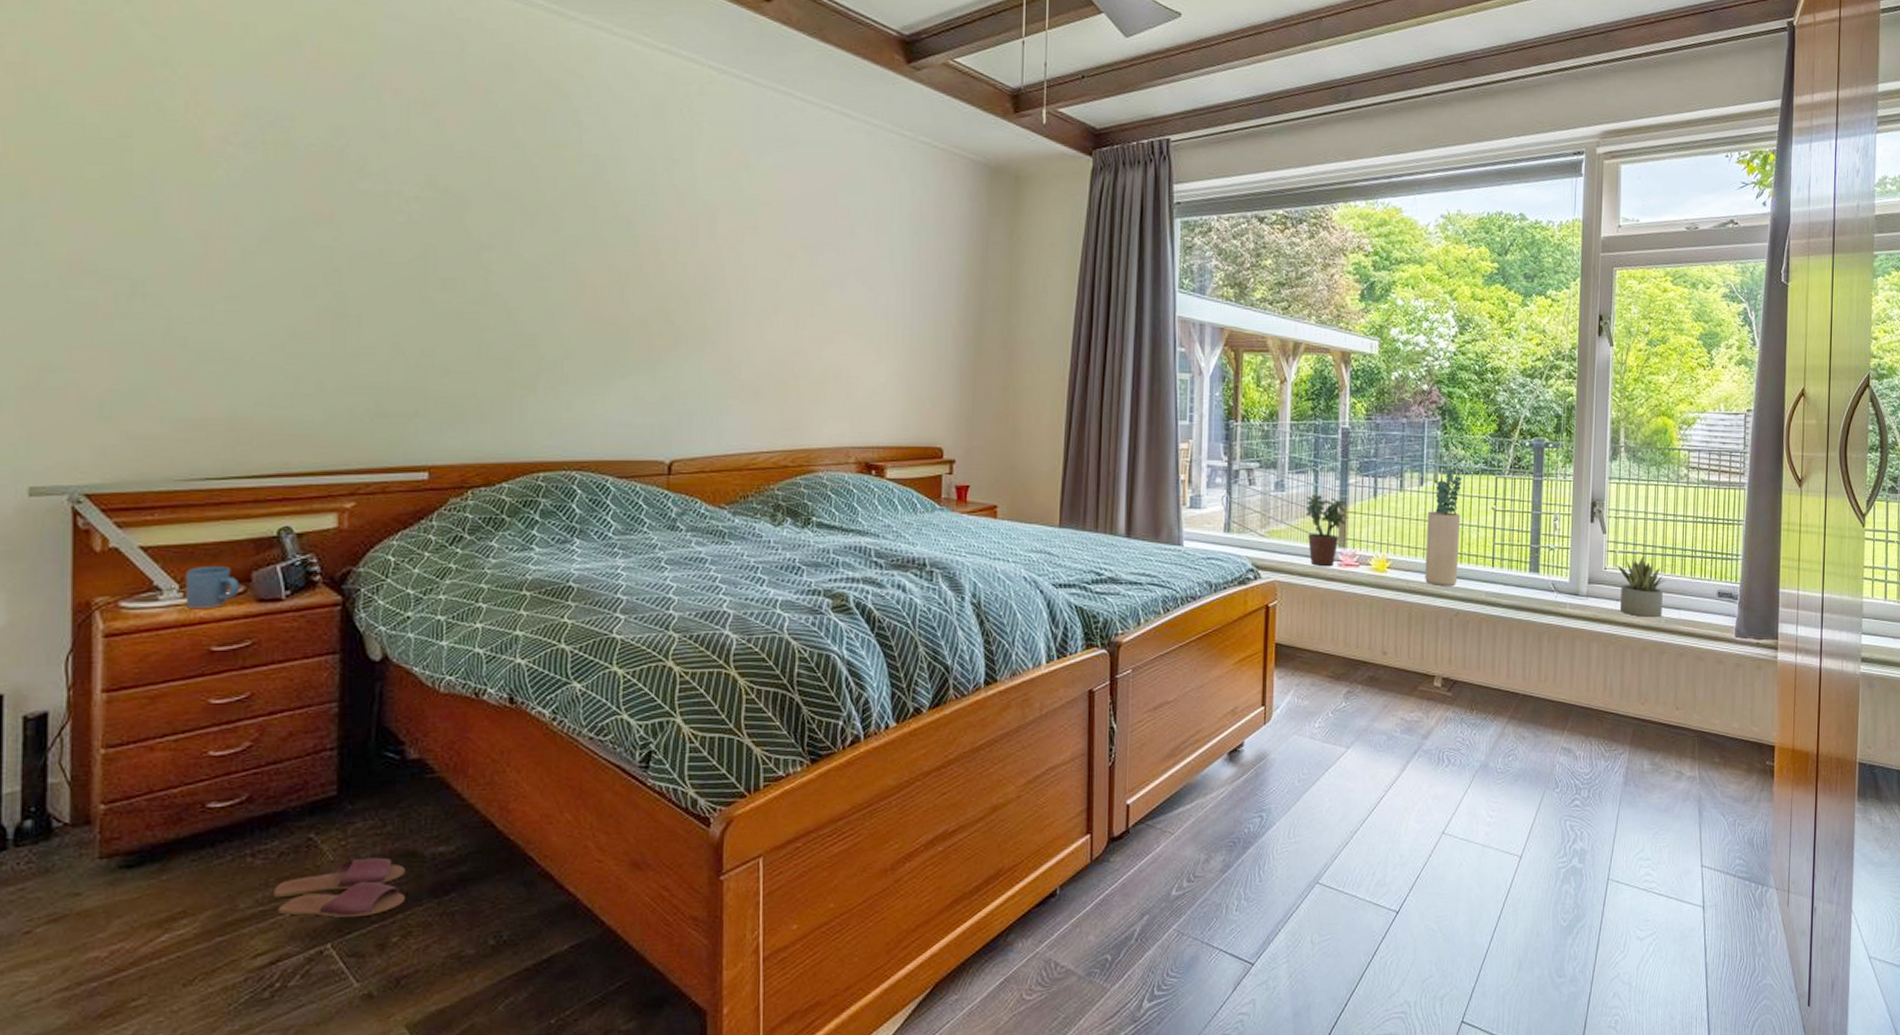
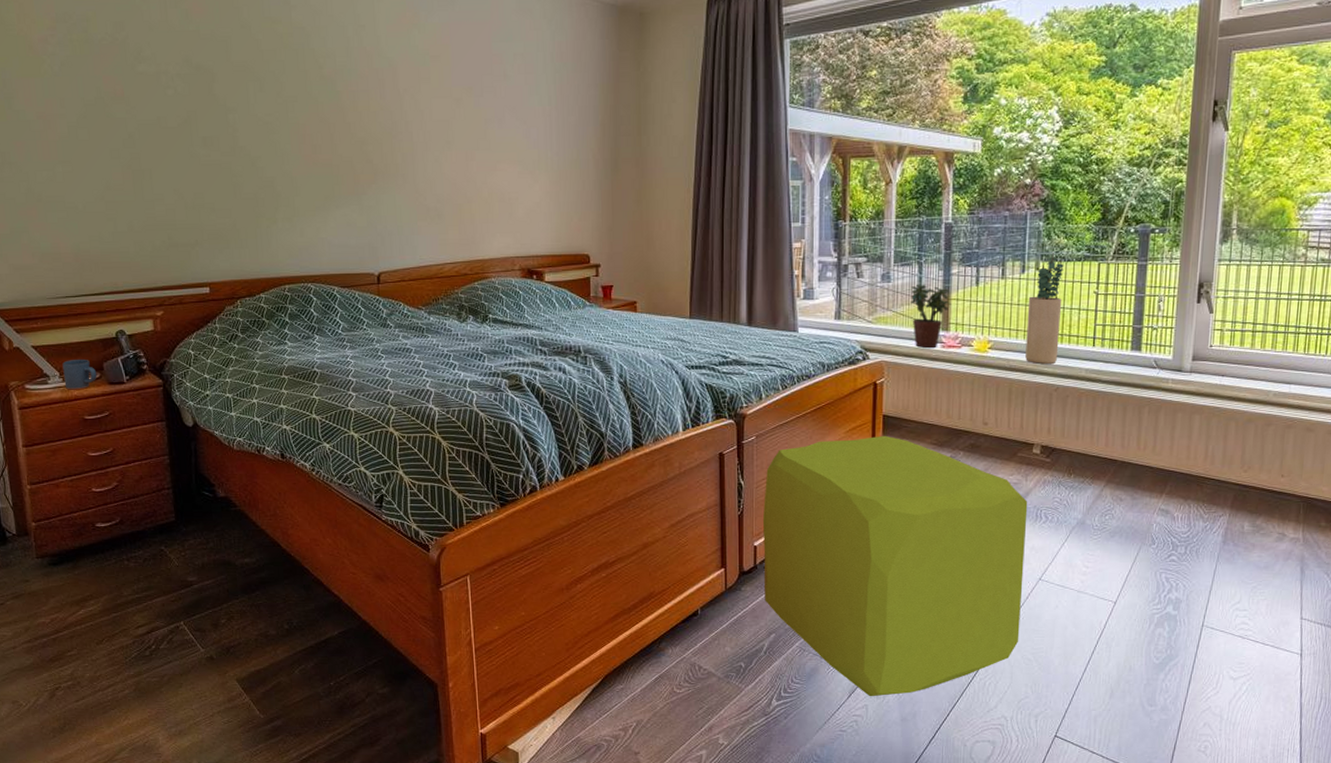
slippers: present [272,857,405,918] -> none [143,564,227,605]
pouf: none [1137,667,1430,989] -> present [762,435,1028,697]
succulent plant: present [1617,556,1665,618] -> none [1223,334,1276,392]

